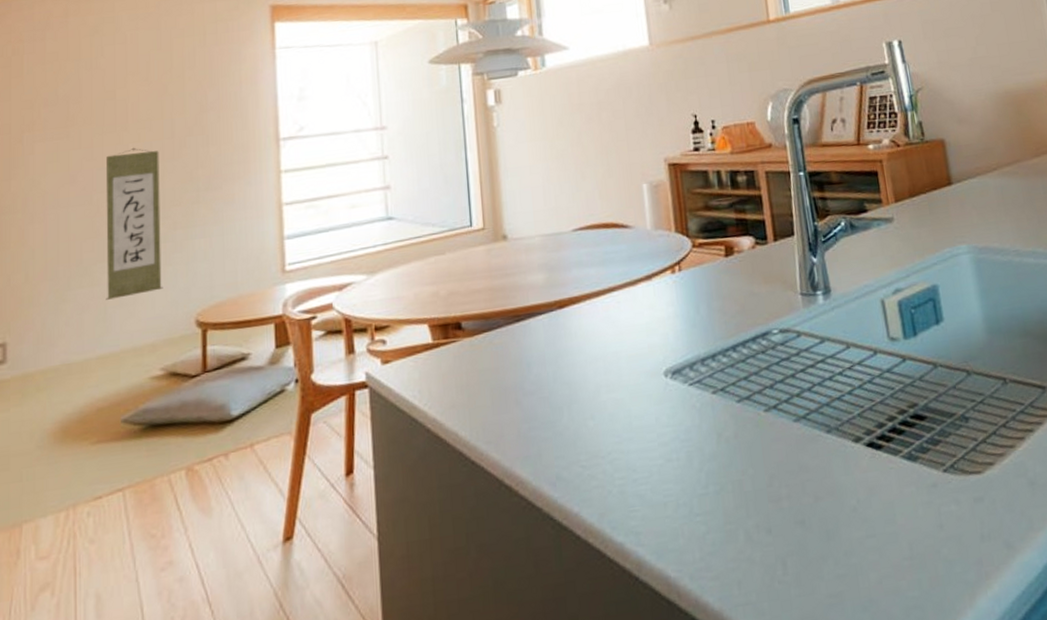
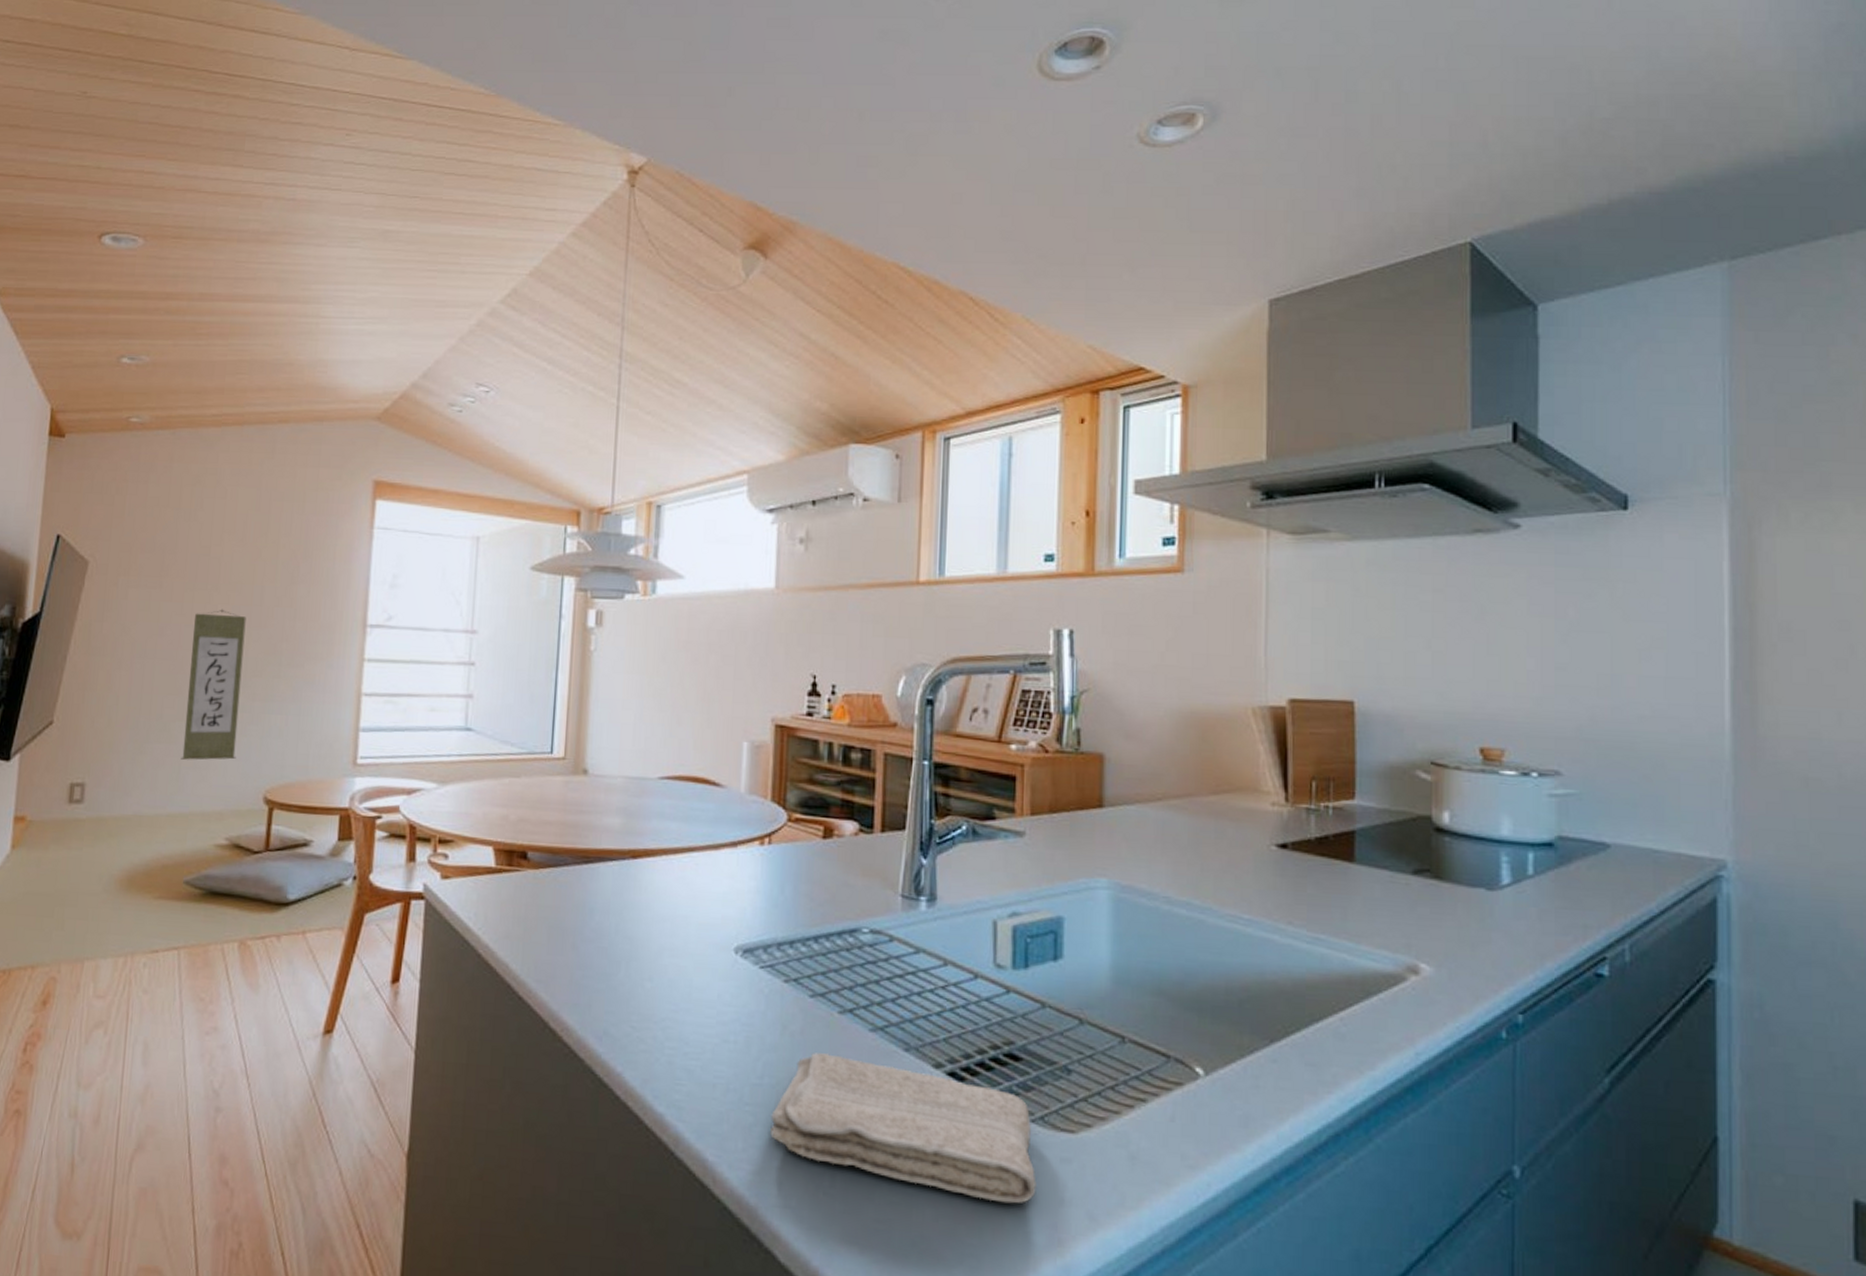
washcloth: none [720,448,959,554] -> present [770,1053,1037,1204]

